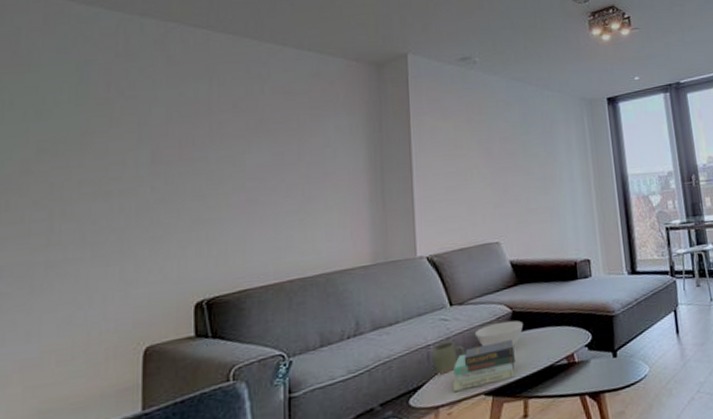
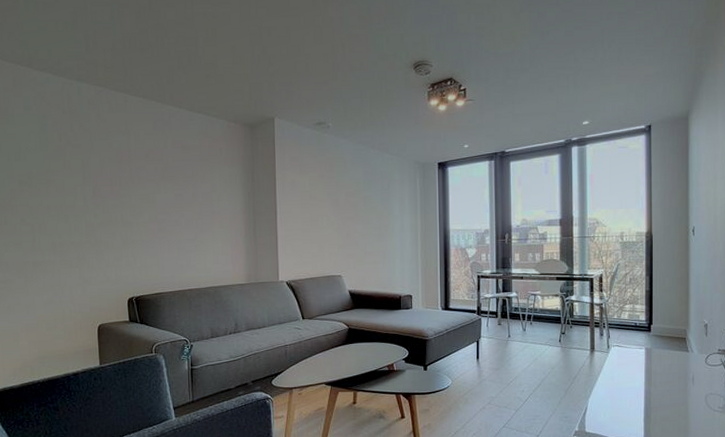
mug: present [432,341,465,375] -> none [289,344,312,366]
books: present [453,340,517,393] -> none [303,348,350,380]
bowl: present [474,320,524,347] -> none [319,334,357,353]

